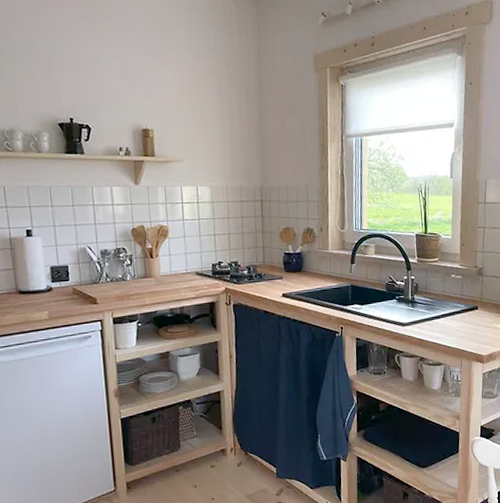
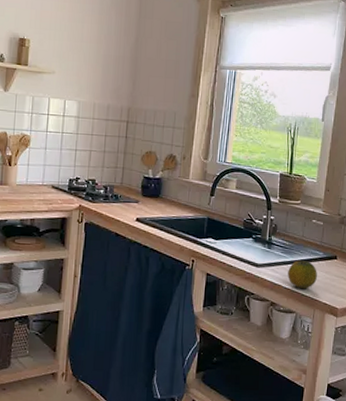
fruit: none [433,314,461,342] -> present [288,260,317,290]

